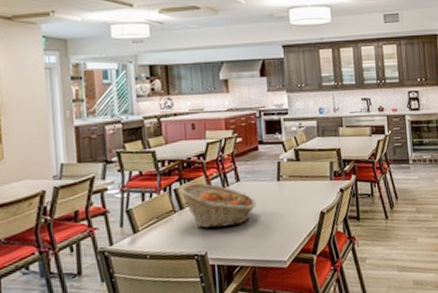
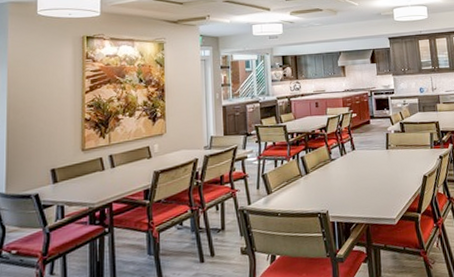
fruit basket: present [178,183,257,229] -> none [305,151,369,190]

